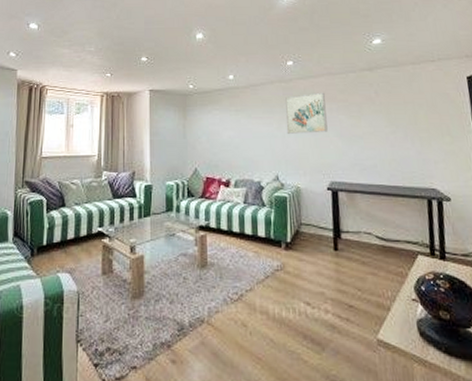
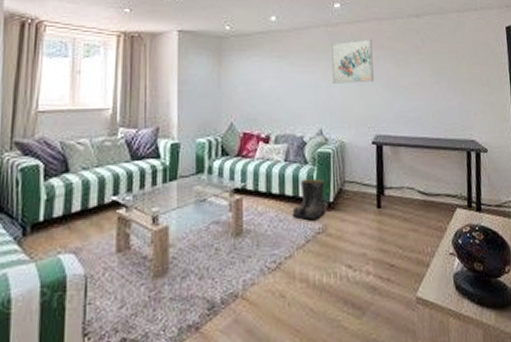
boots: none [252,220,283,257] -> present [292,178,326,220]

